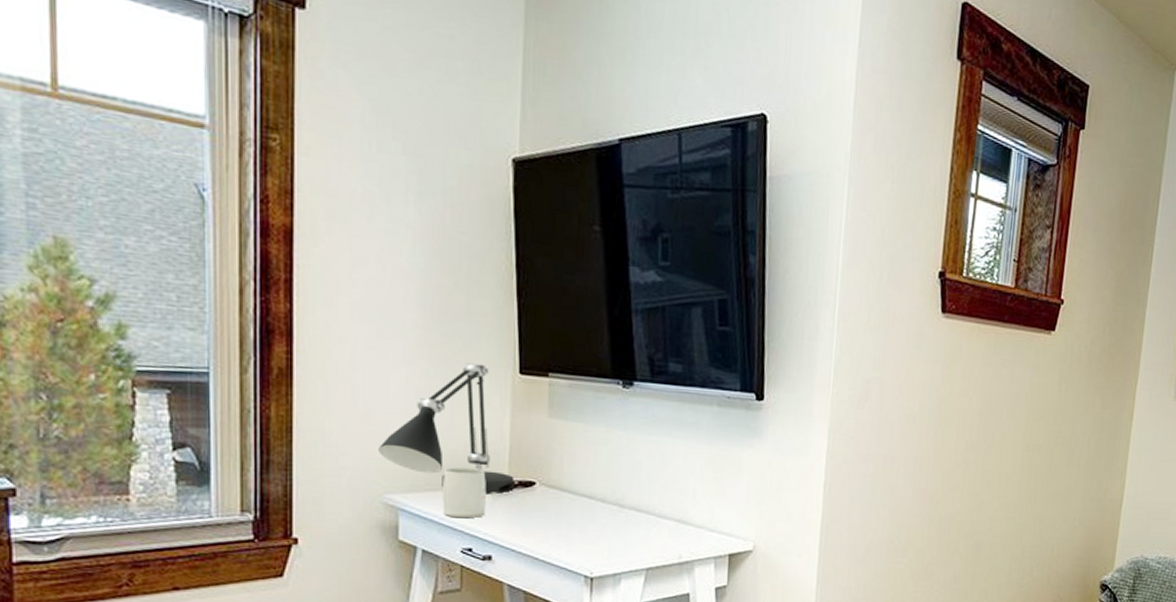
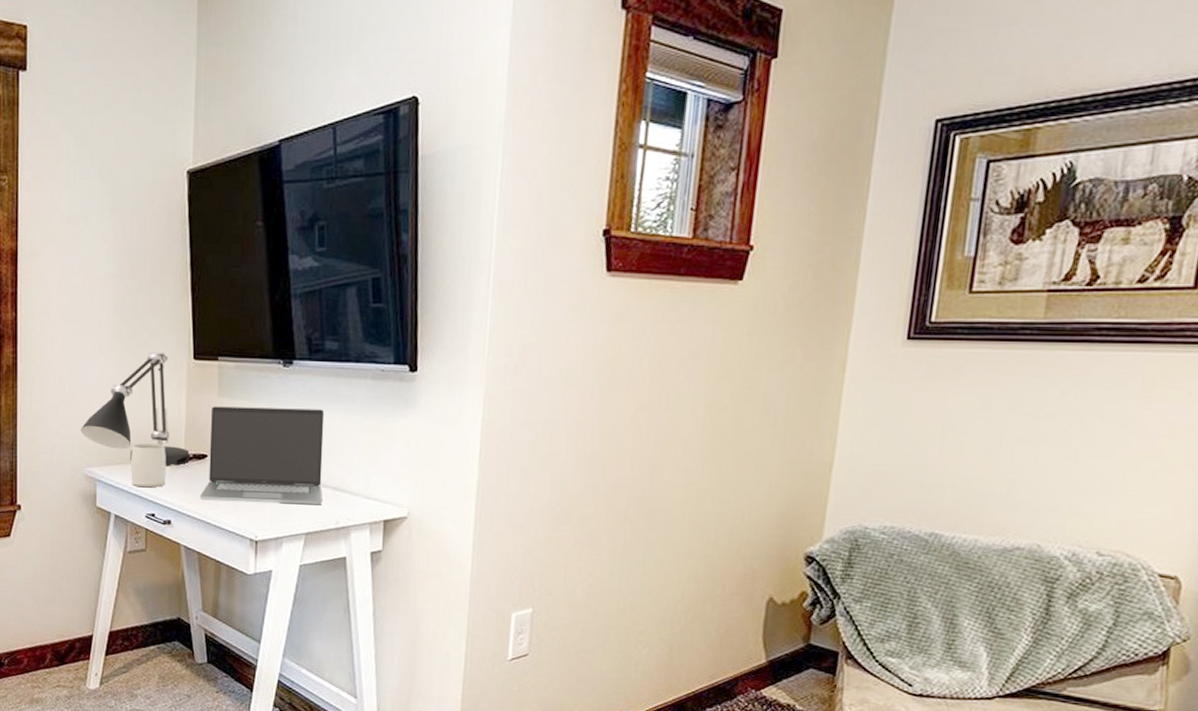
laptop: none [526,428,668,539] -> present [199,406,325,505]

